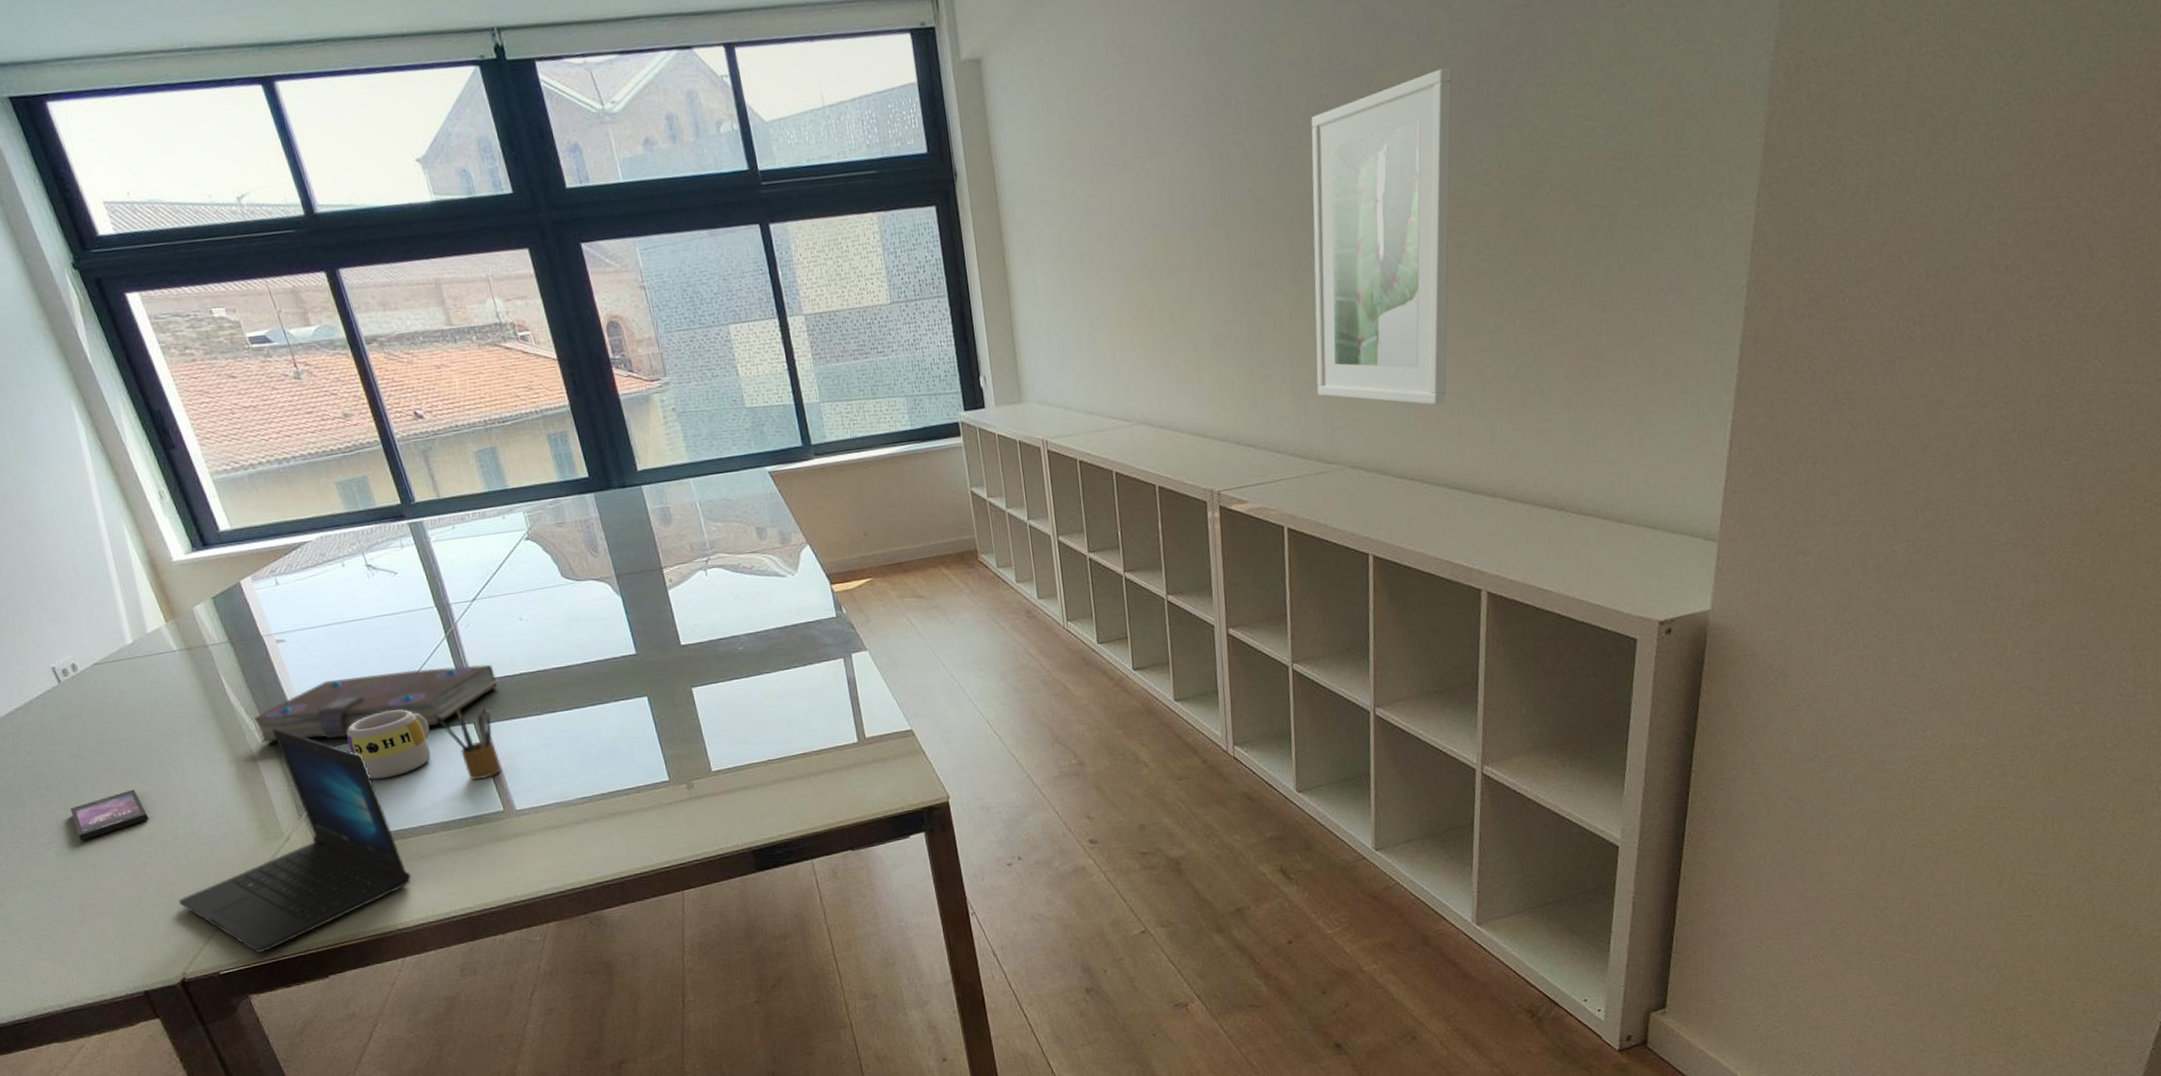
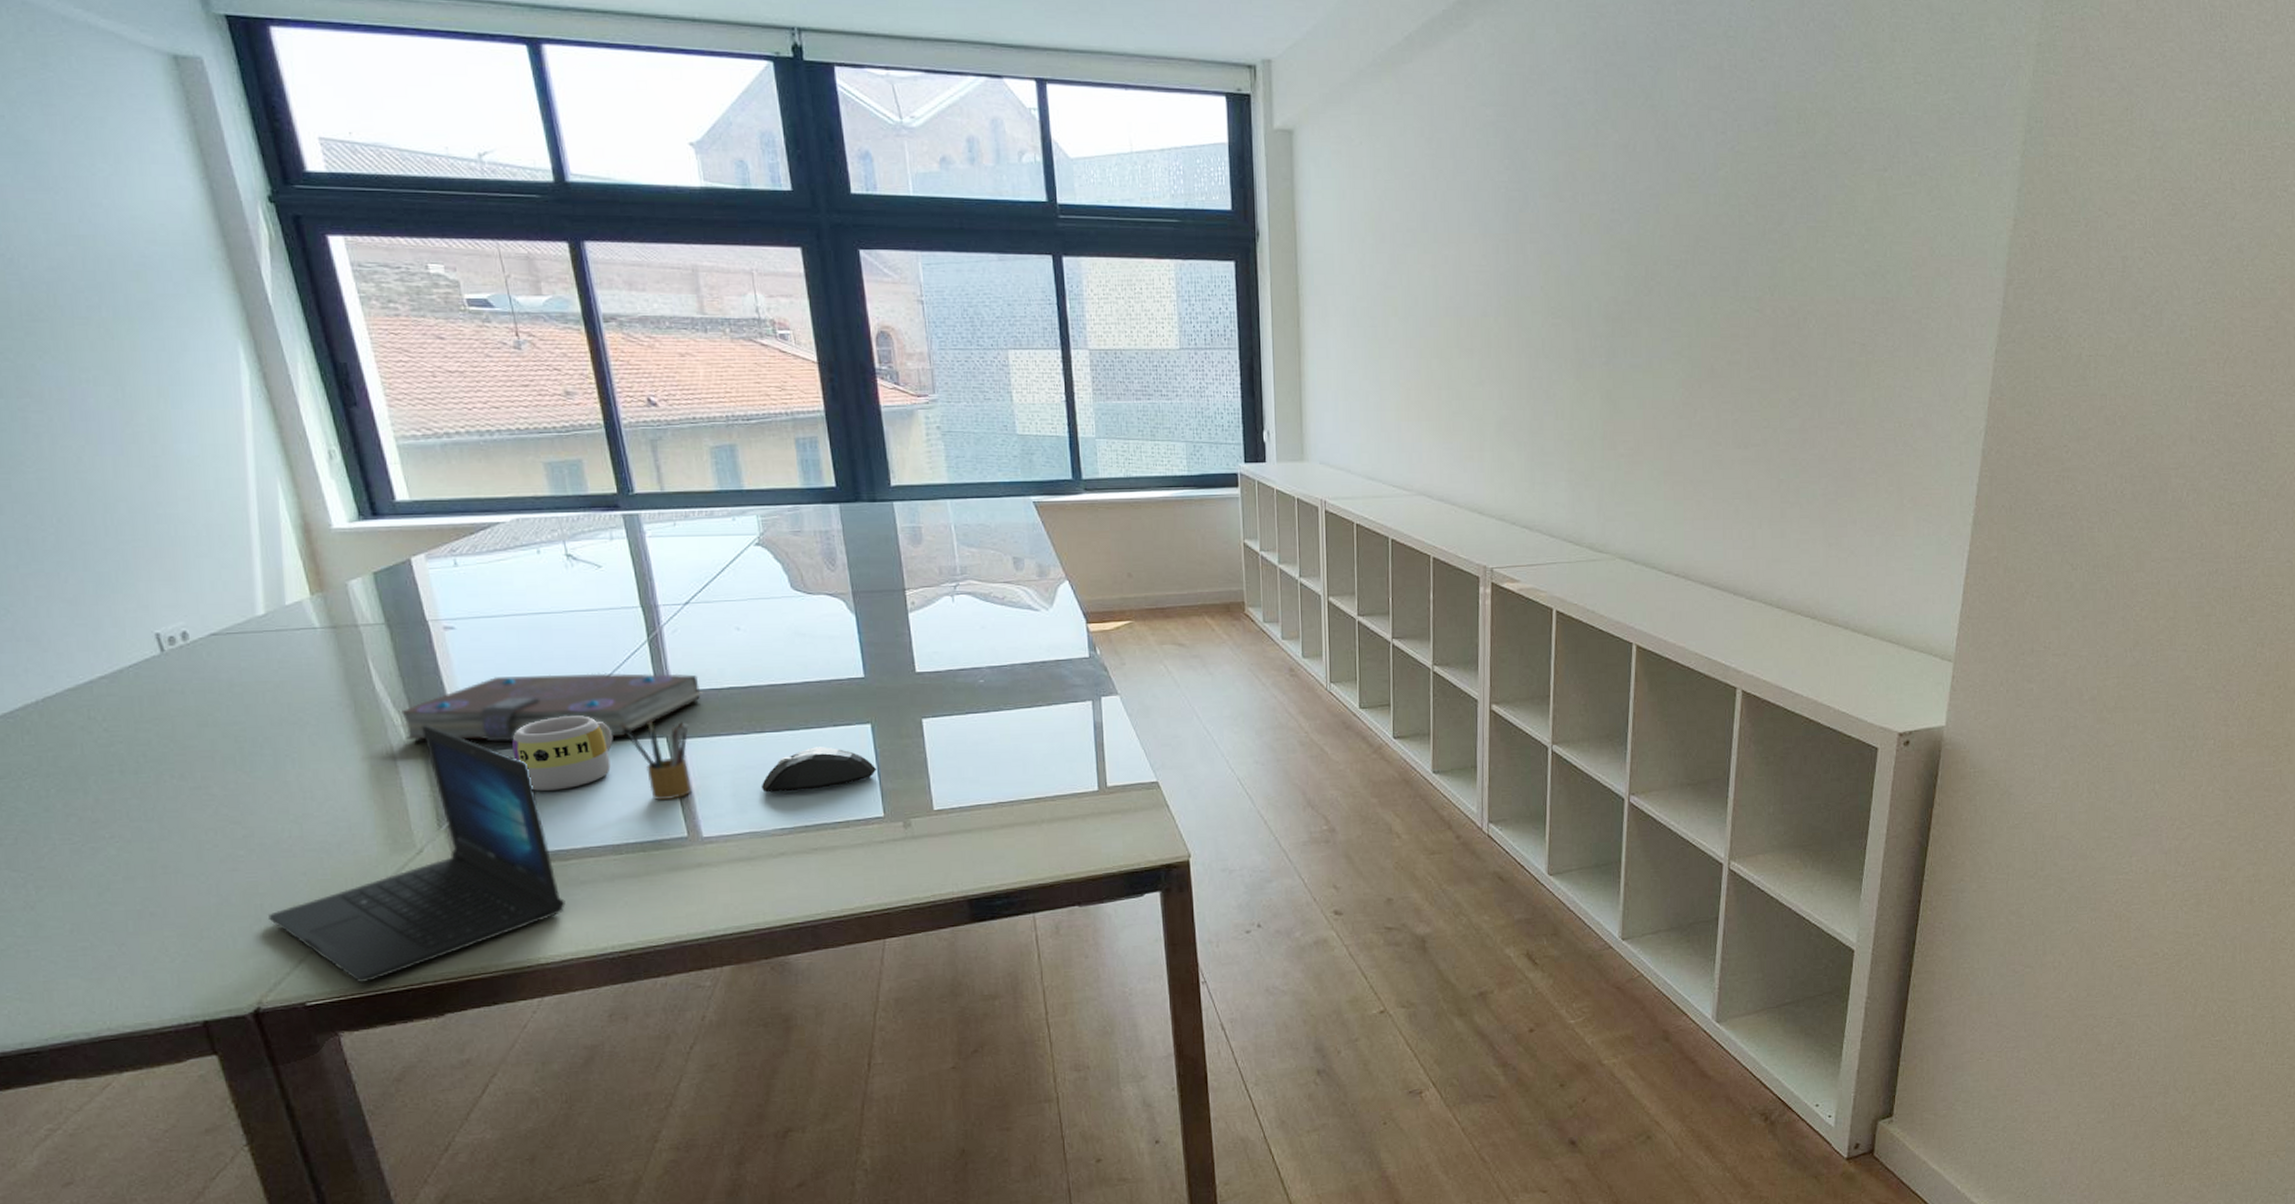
smartphone: present [70,789,150,841] -> none [148,781,249,837]
mouse: none [559,721,658,767] -> present [761,747,877,793]
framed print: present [1311,67,1452,405] -> none [1593,202,1733,508]

